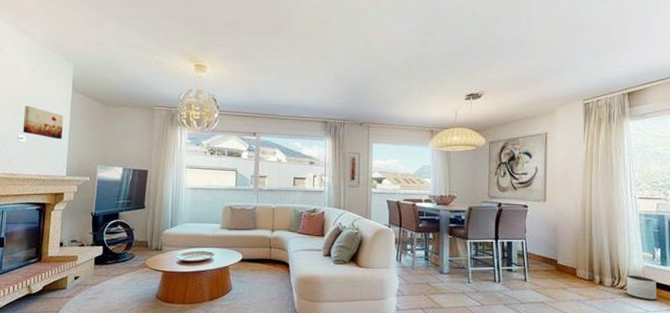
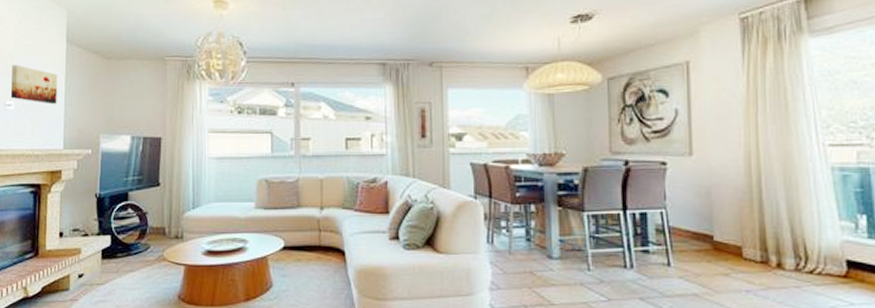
planter: present [626,275,657,300] -> none [817,254,866,288]

